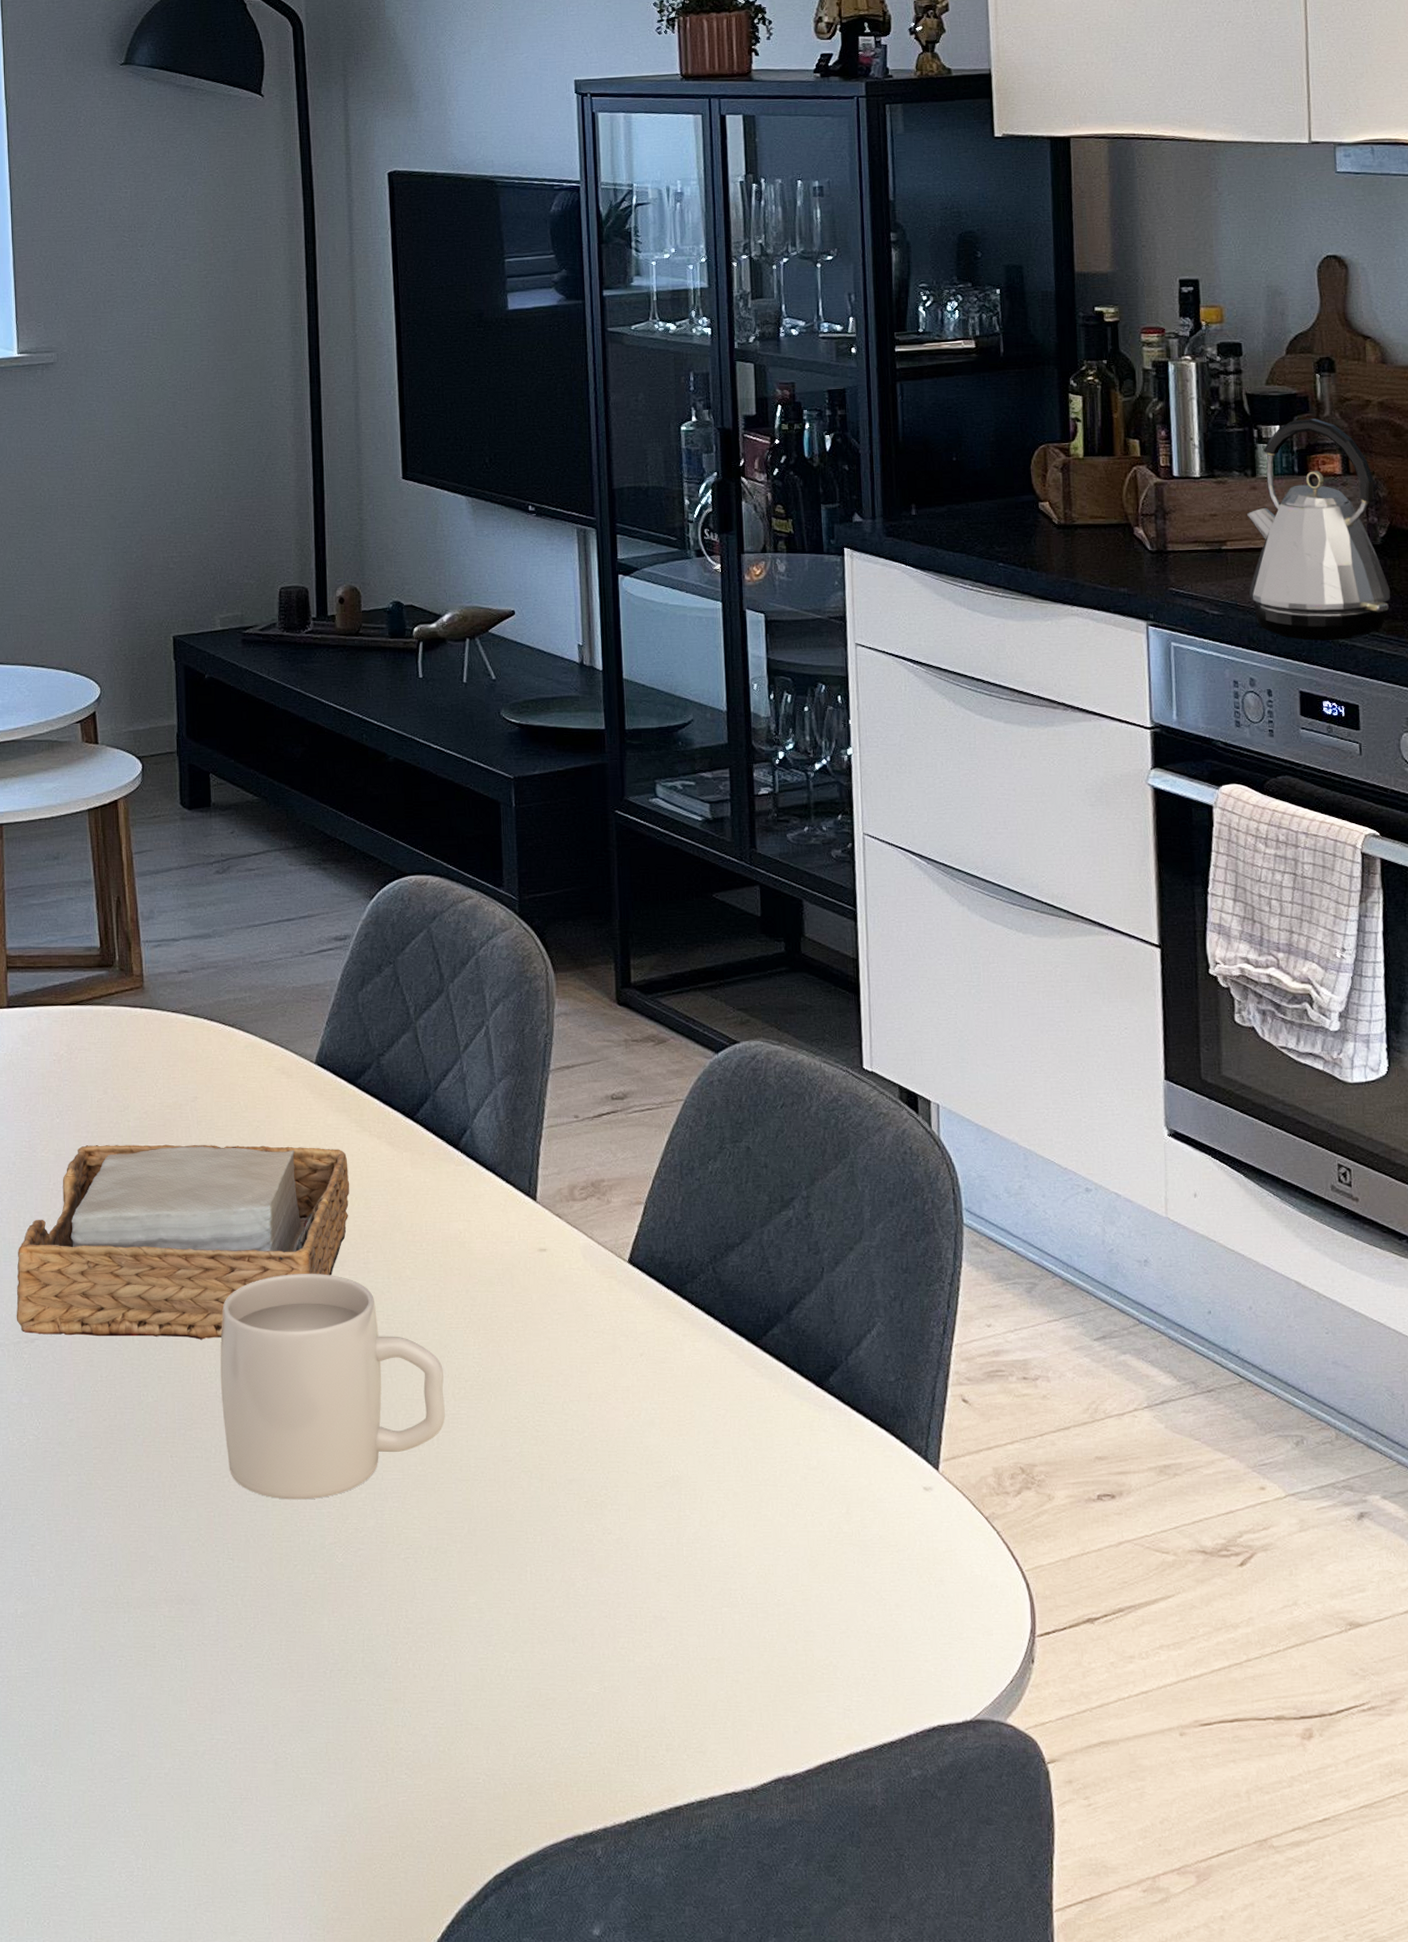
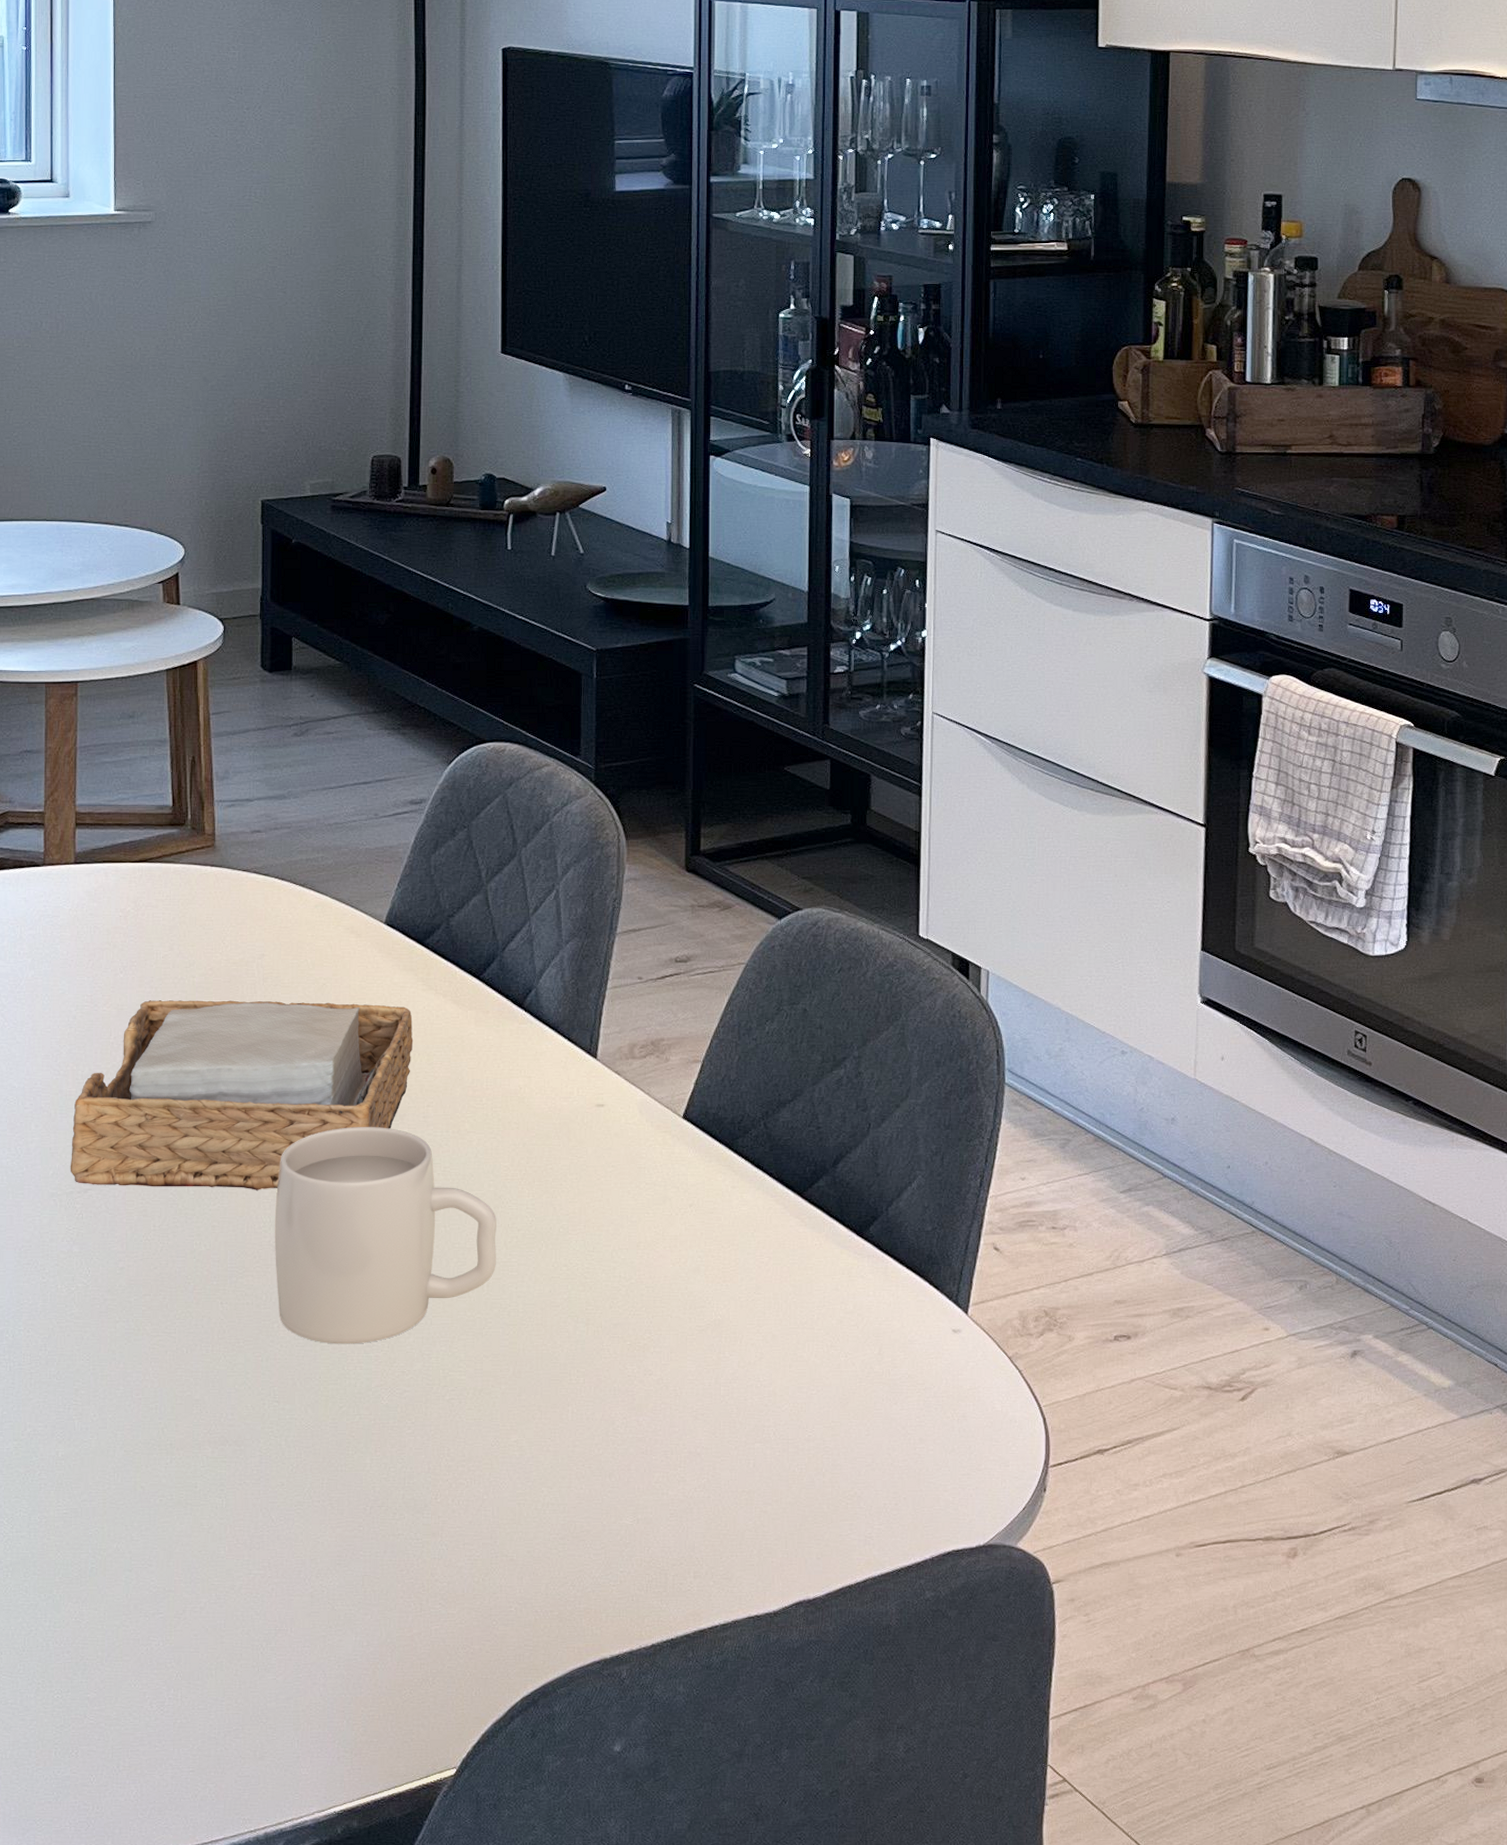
kettle: present [1246,418,1391,641] -> none [1309,332,1440,542]

